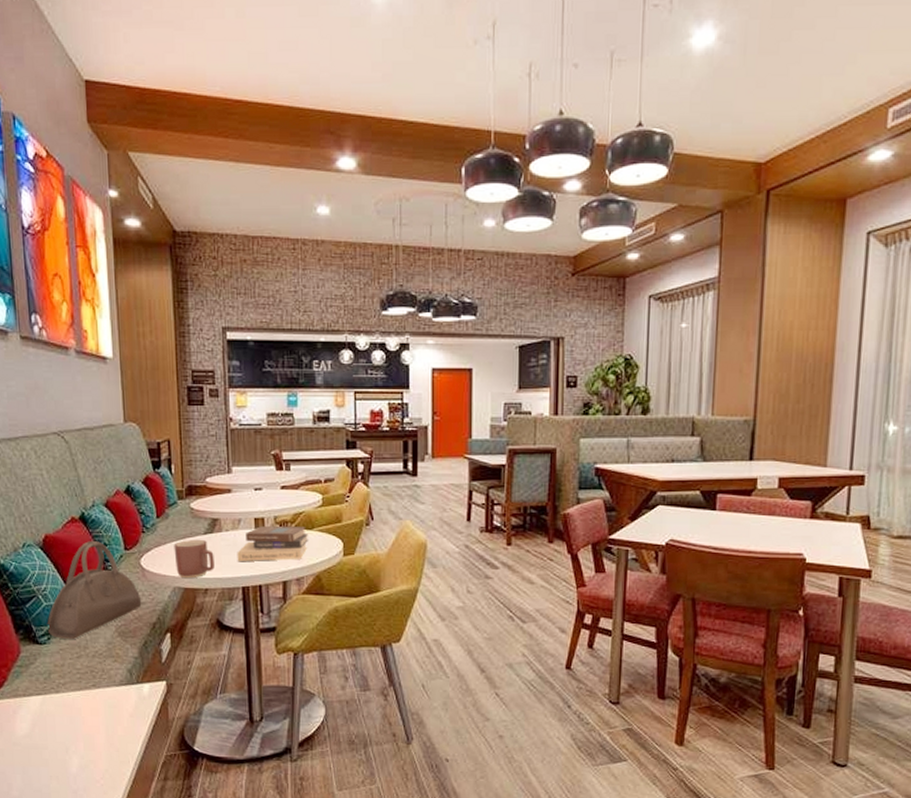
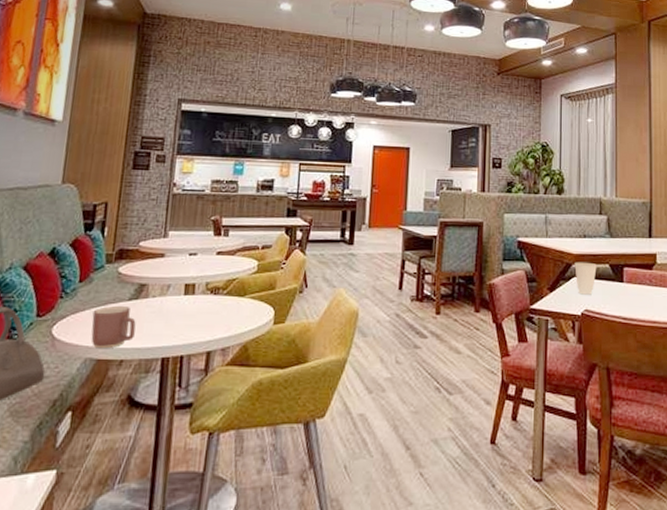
books: present [237,526,308,562] -> none [160,293,239,331]
cup: none [659,489,686,524] -> present [574,262,597,295]

